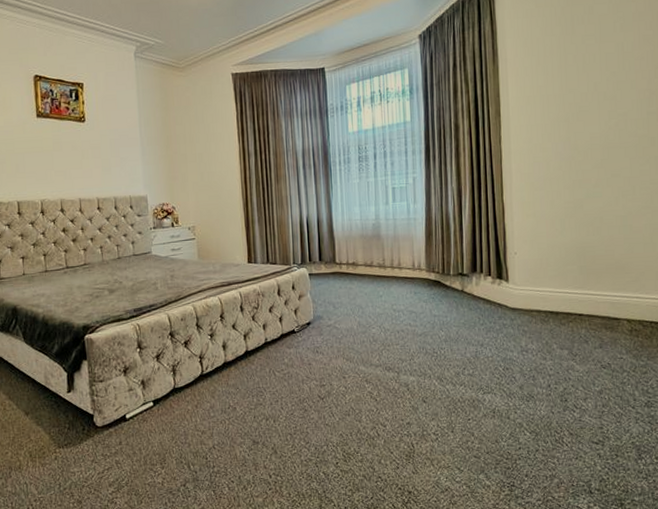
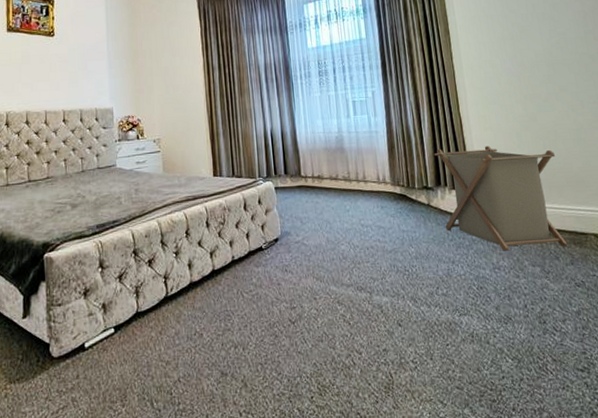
laundry basket: none [472,232,599,335] -> present [434,145,568,251]

